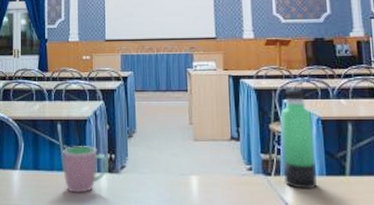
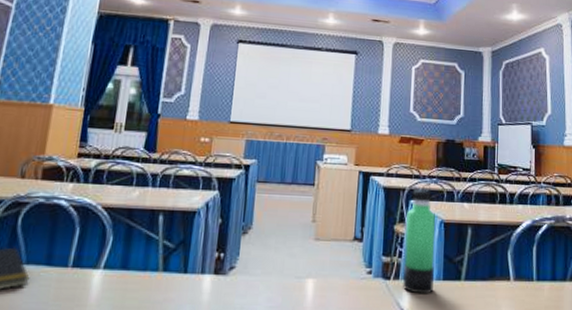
cup: present [63,146,108,193] -> none [158,242,216,298]

